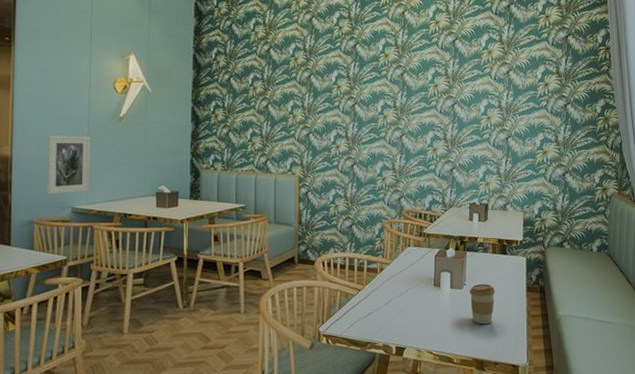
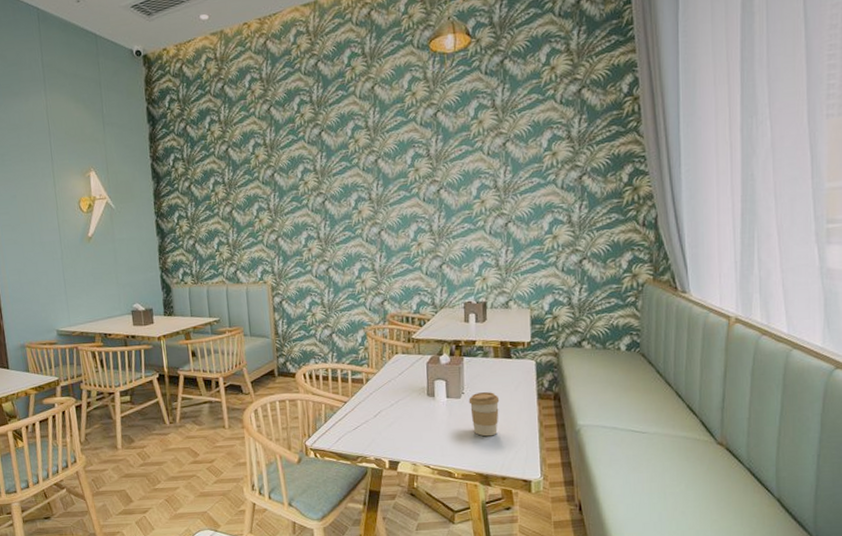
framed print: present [46,135,91,195] -> none [25,259,71,319]

